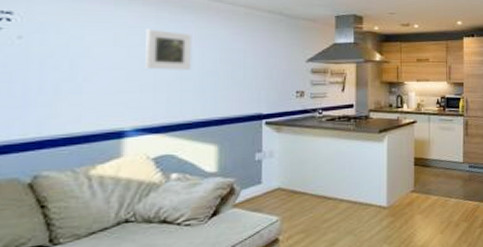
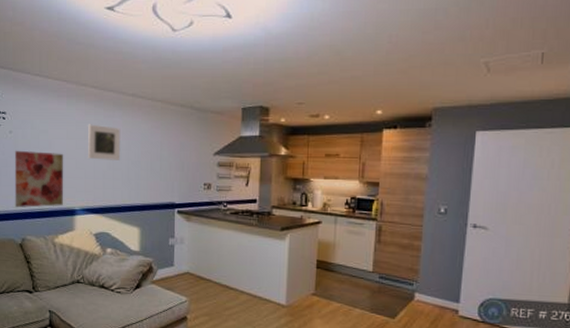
wall art: none [22,60,109,135] -> present [14,150,64,207]

